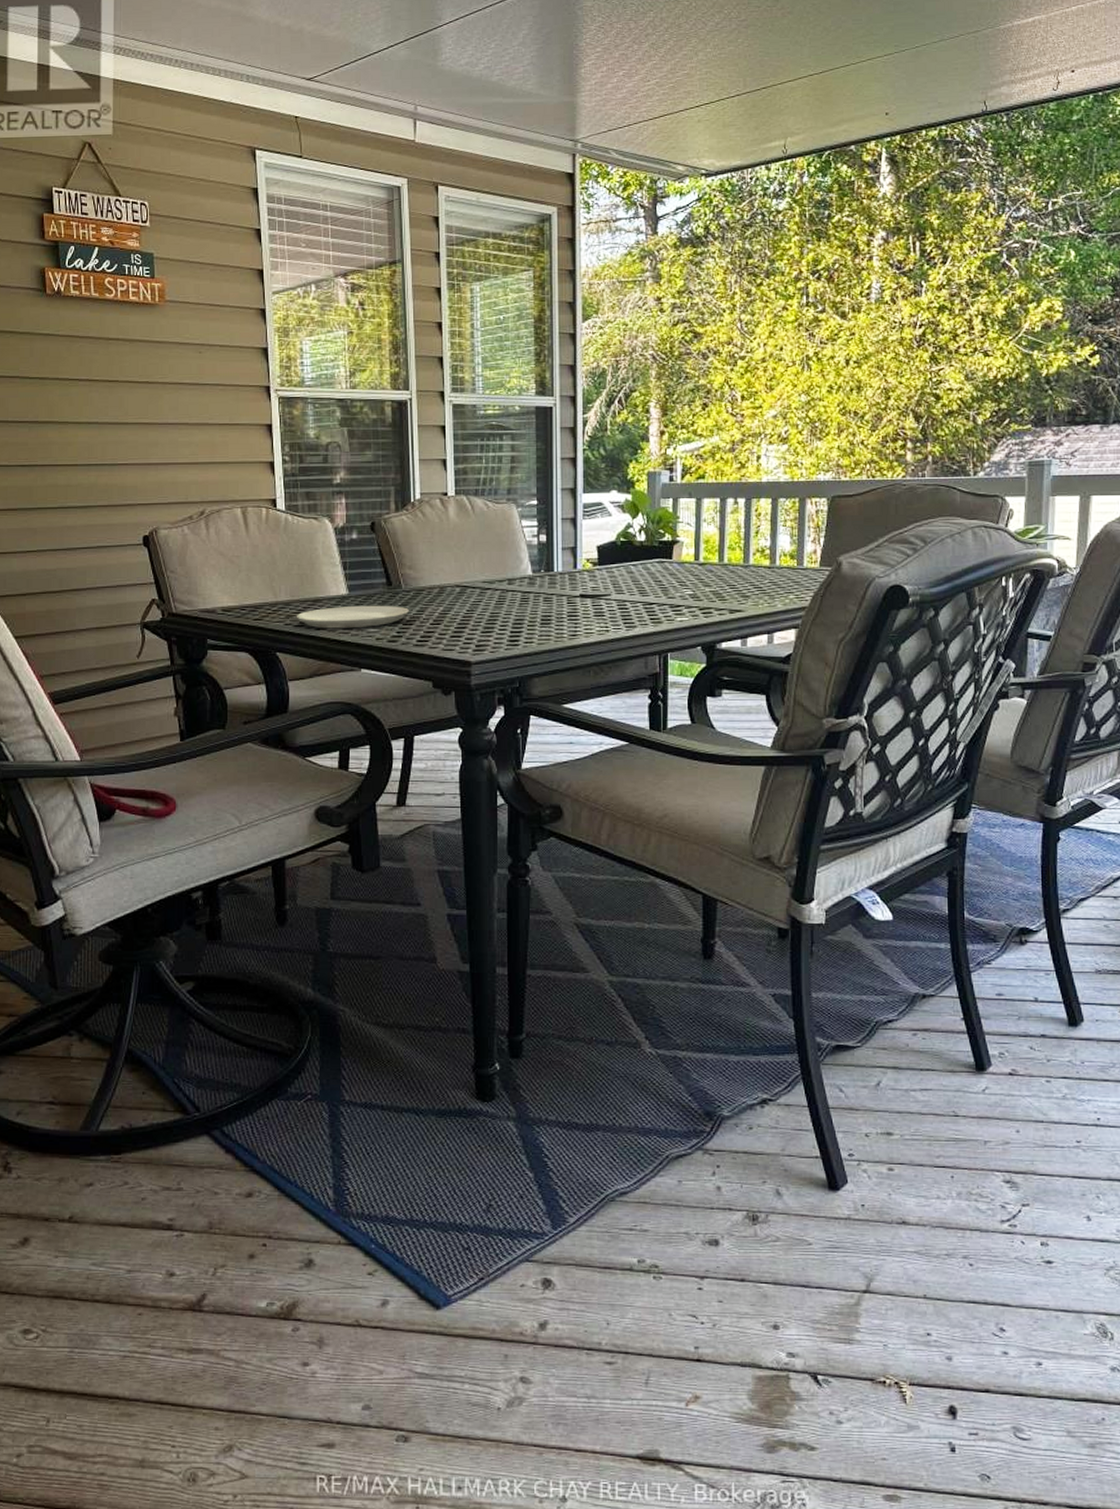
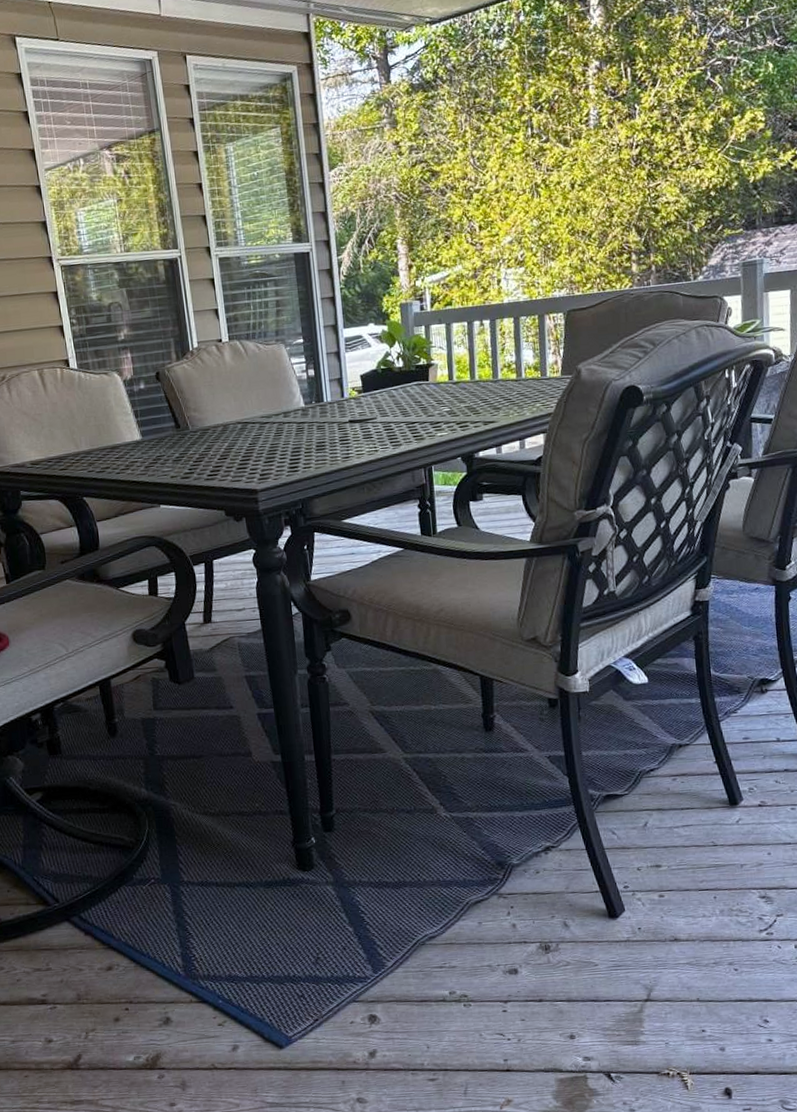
plate: present [296,605,409,629] -> none [97,445,198,472]

